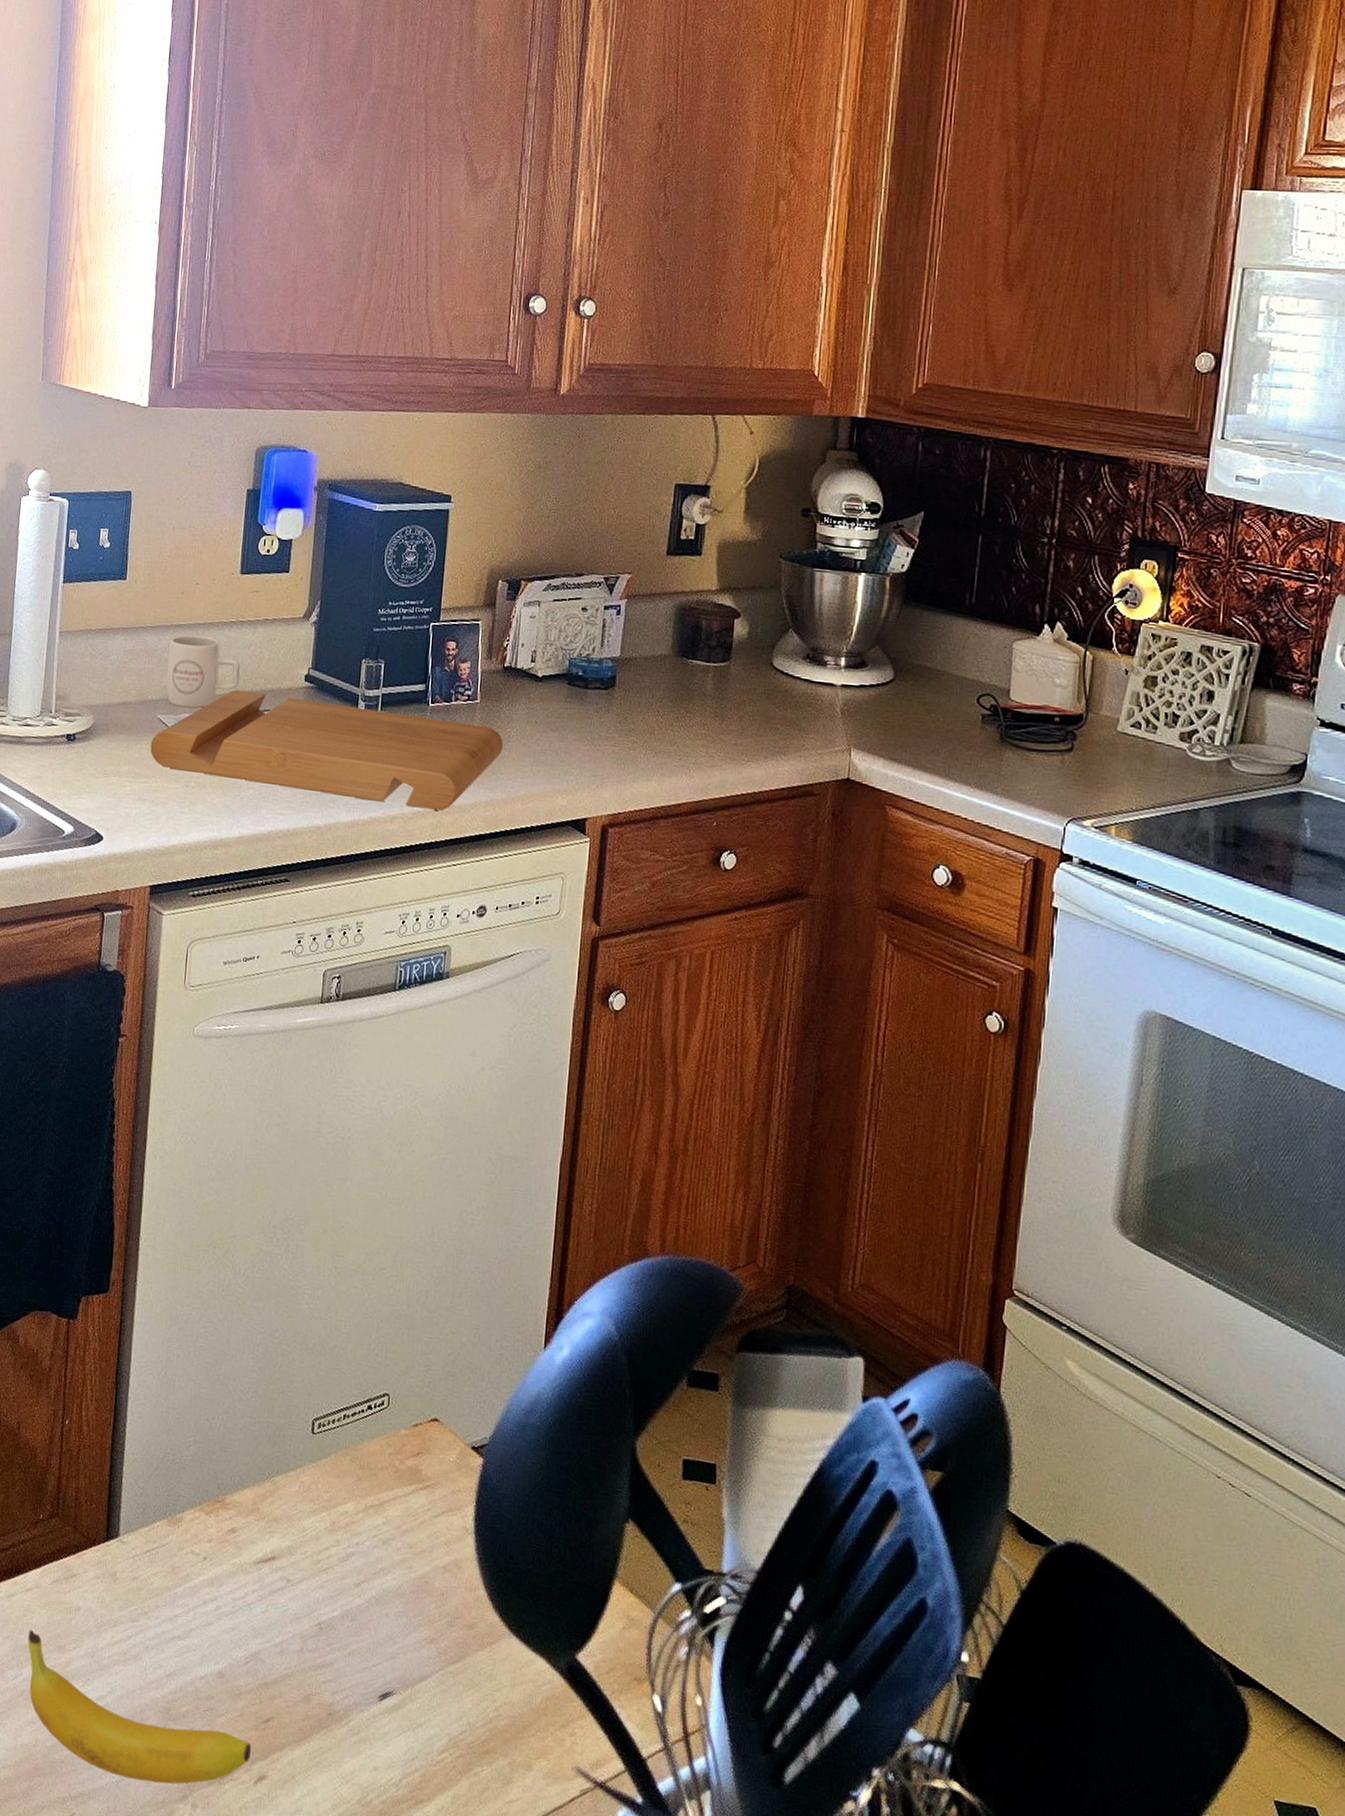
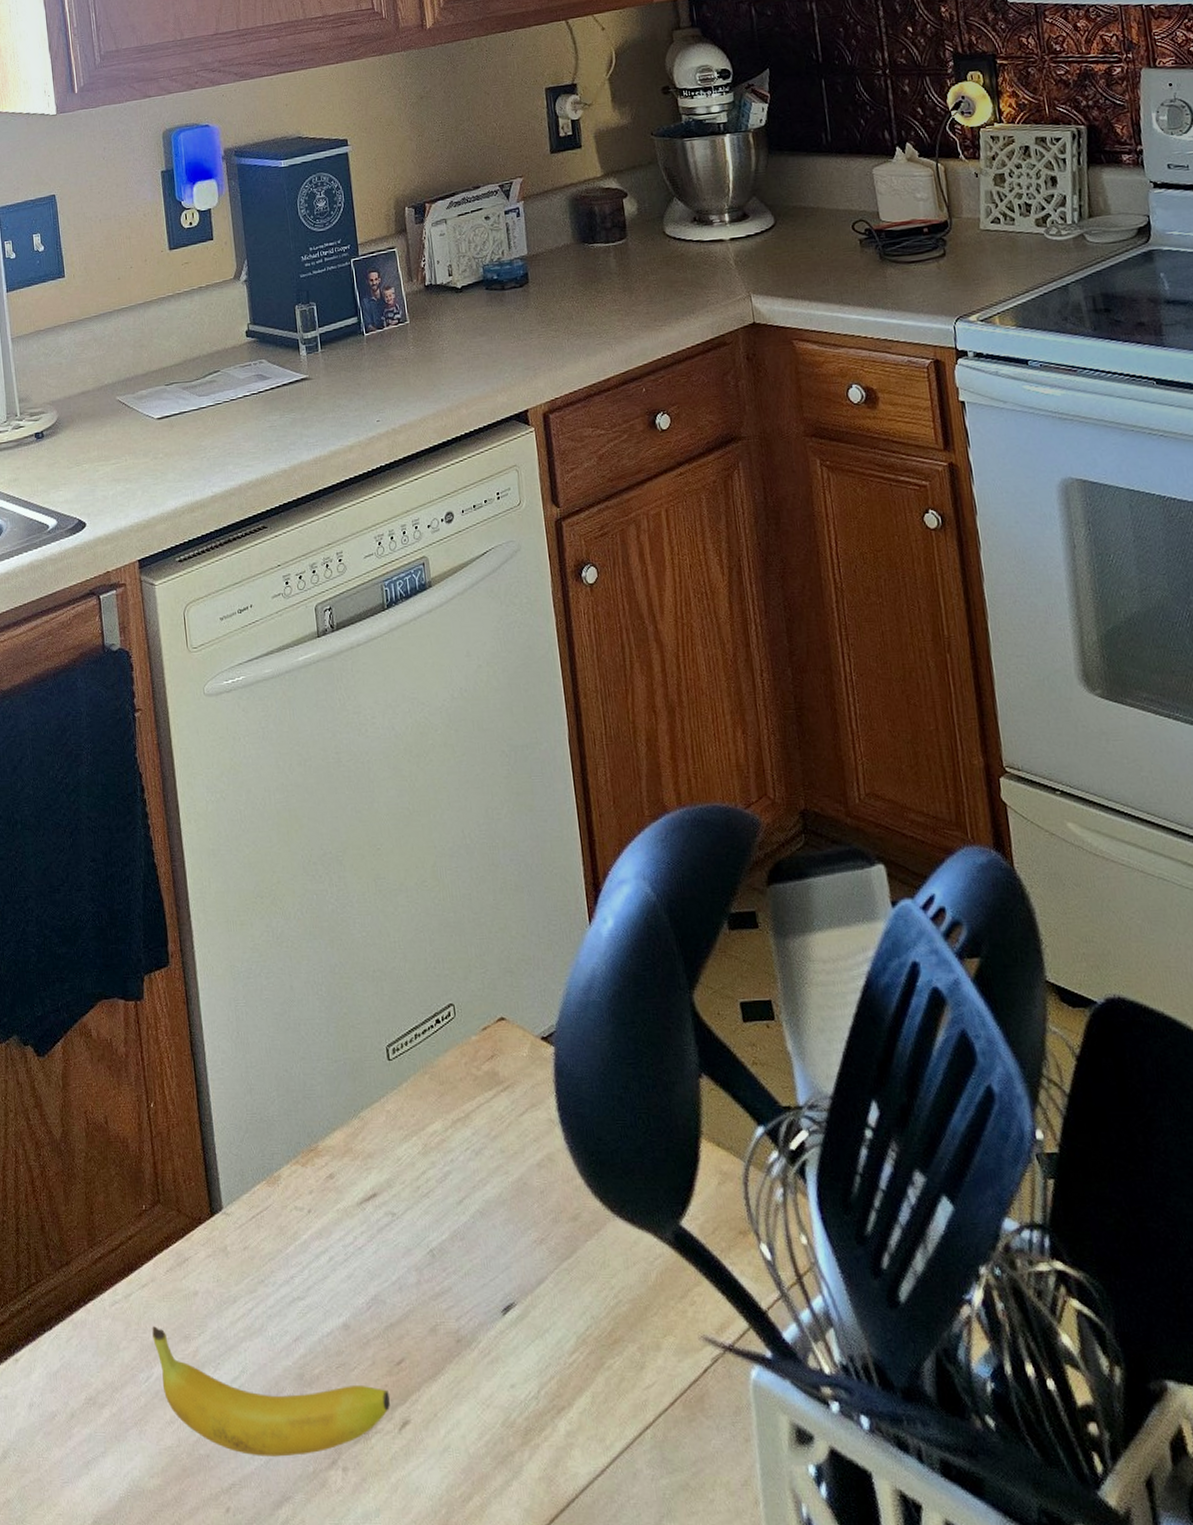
cutting board: present [150,689,504,811] -> none [114,344,440,445]
mug: present [166,634,241,709] -> none [115,314,187,386]

